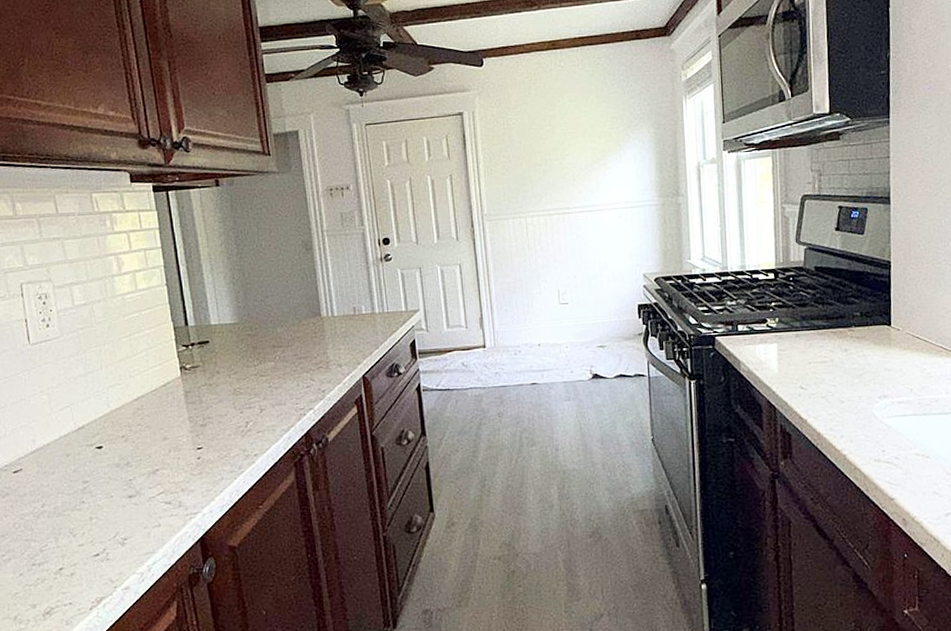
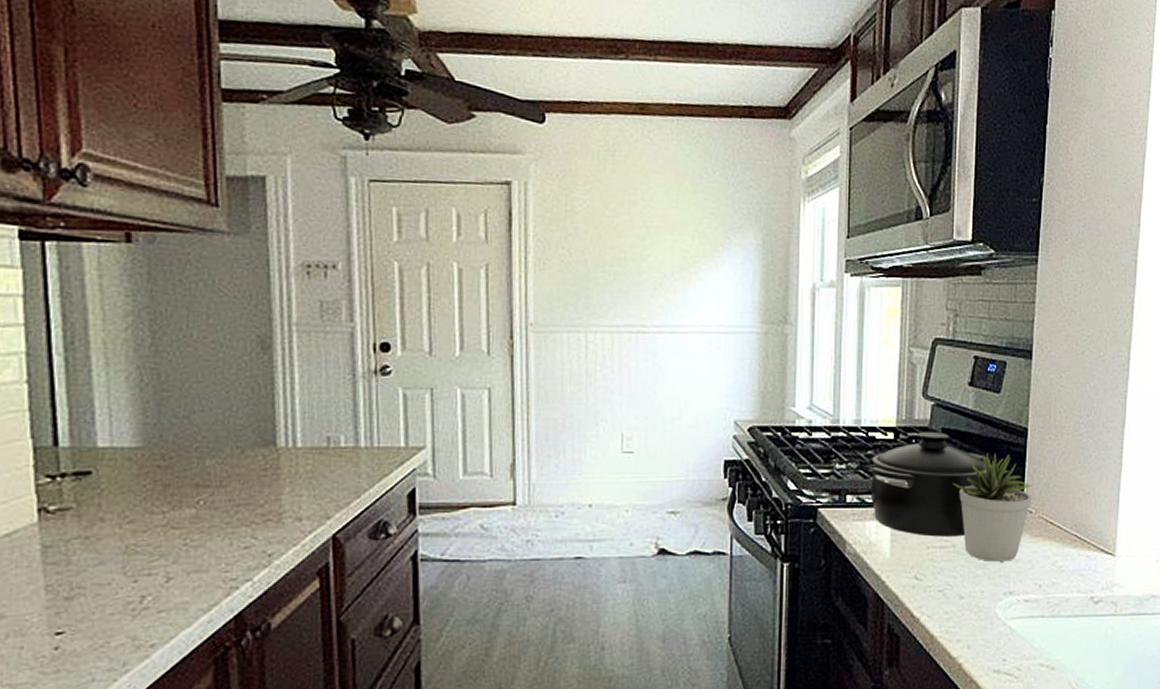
saucepan: none [756,270,860,355] -> present [870,431,991,537]
potted plant: none [827,283,899,372] -> present [953,453,1033,562]

